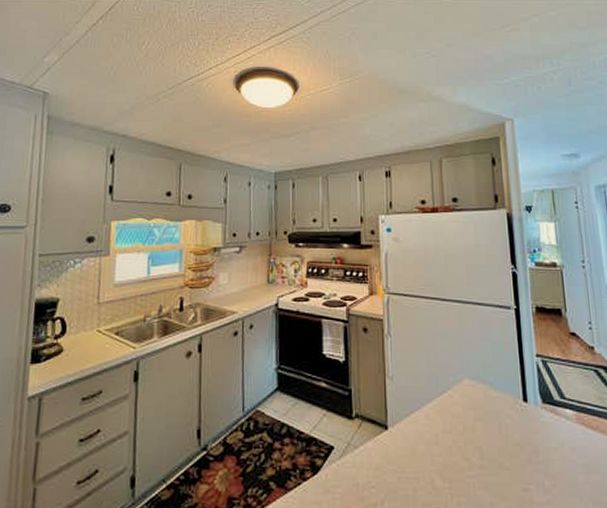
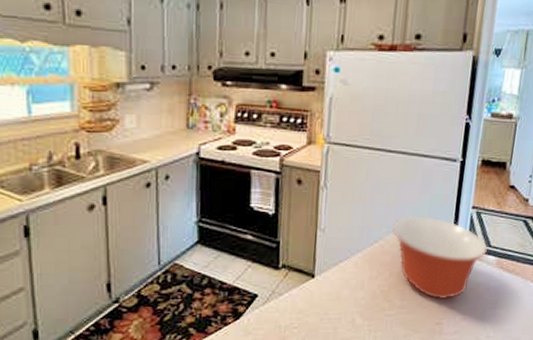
mixing bowl: none [458,364,564,460] -> present [391,215,488,300]

